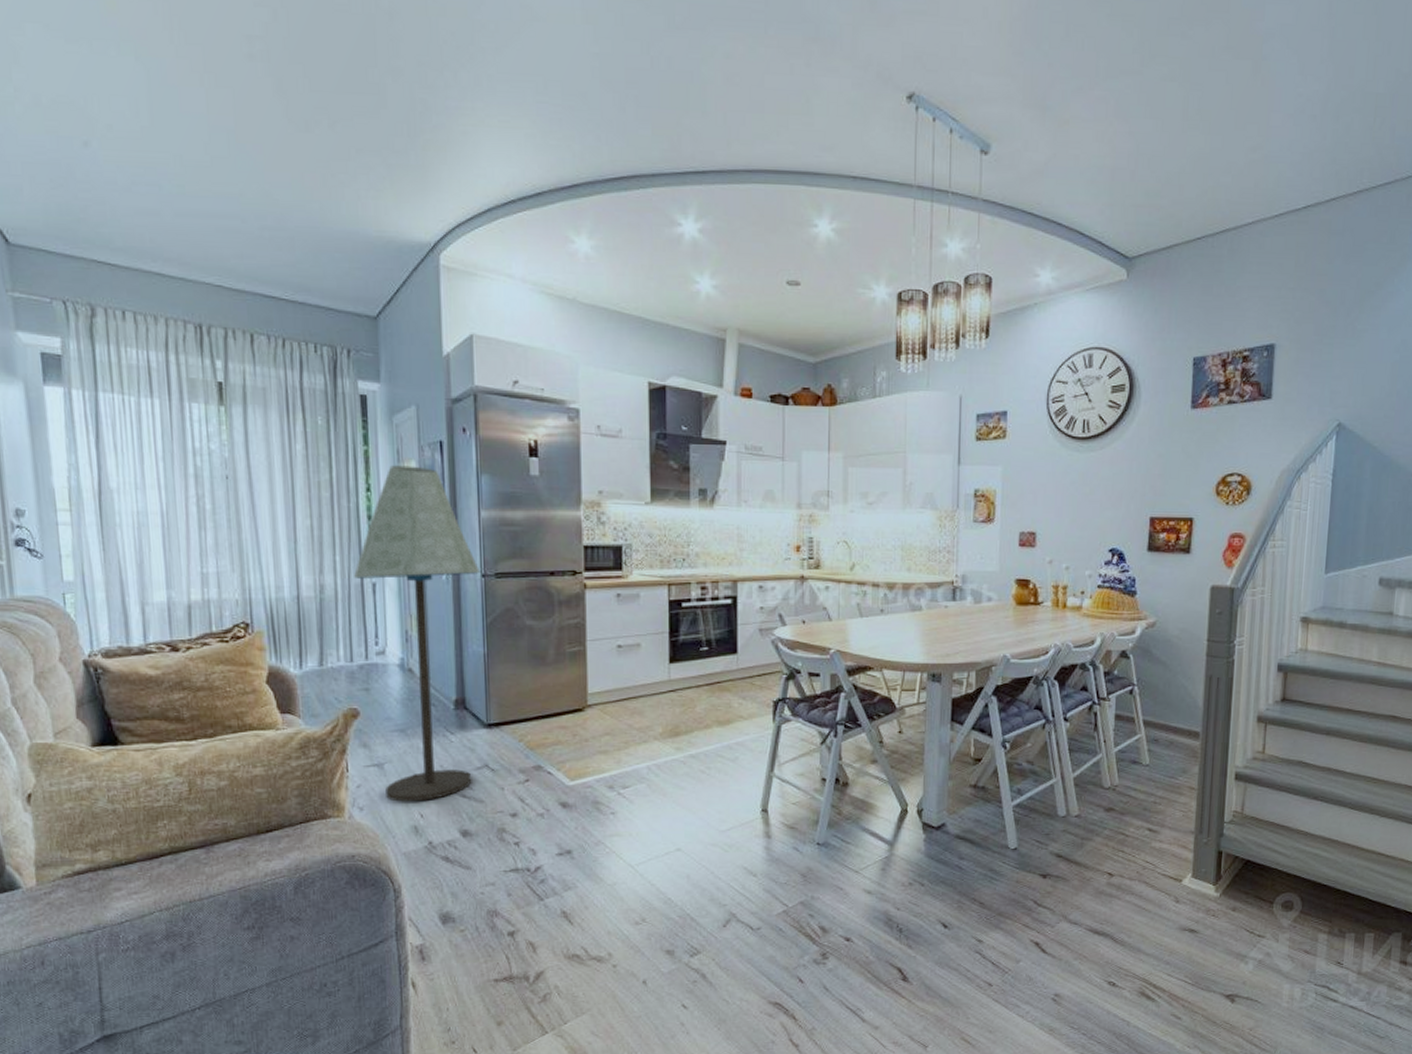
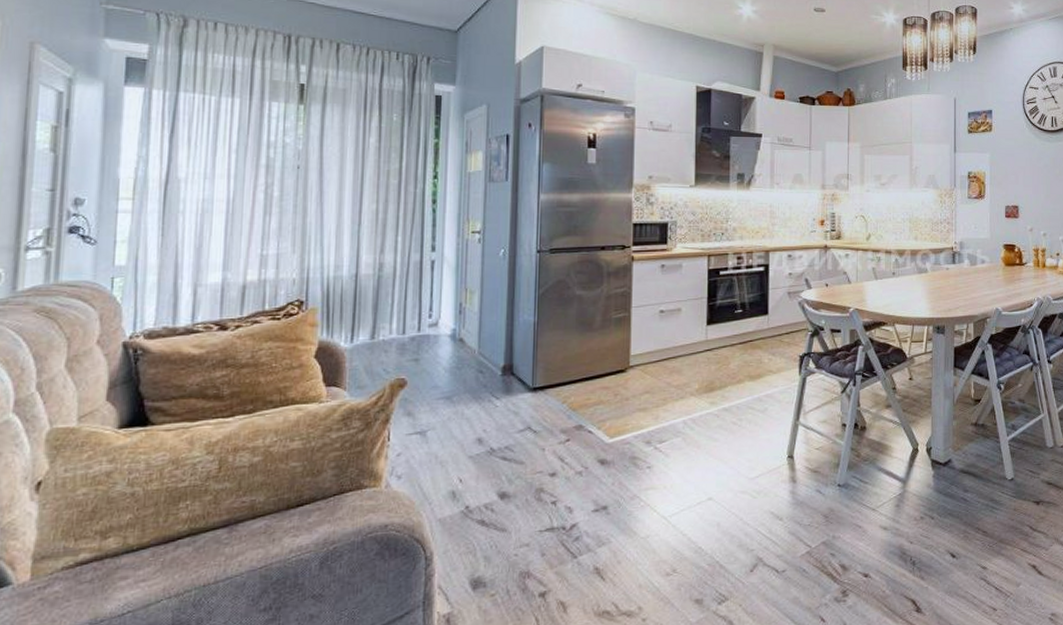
floor lamp: present [354,465,481,802] -> none [414,156,536,468]

